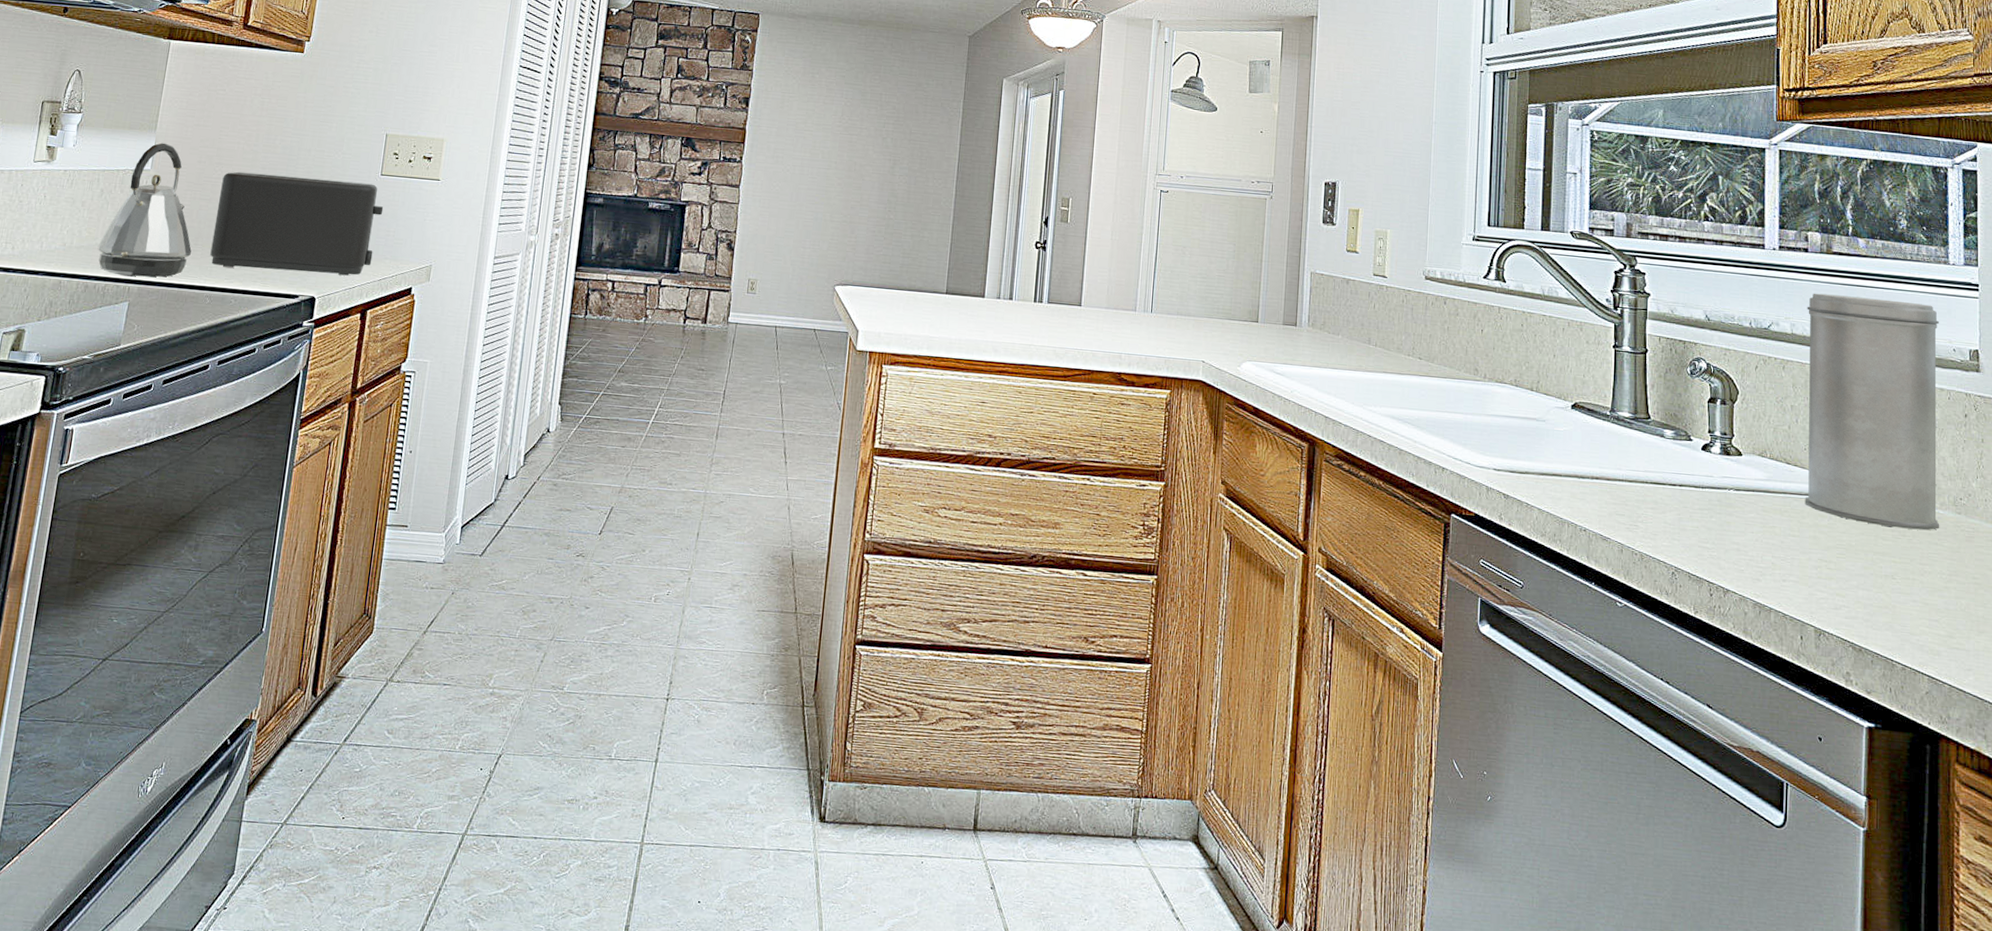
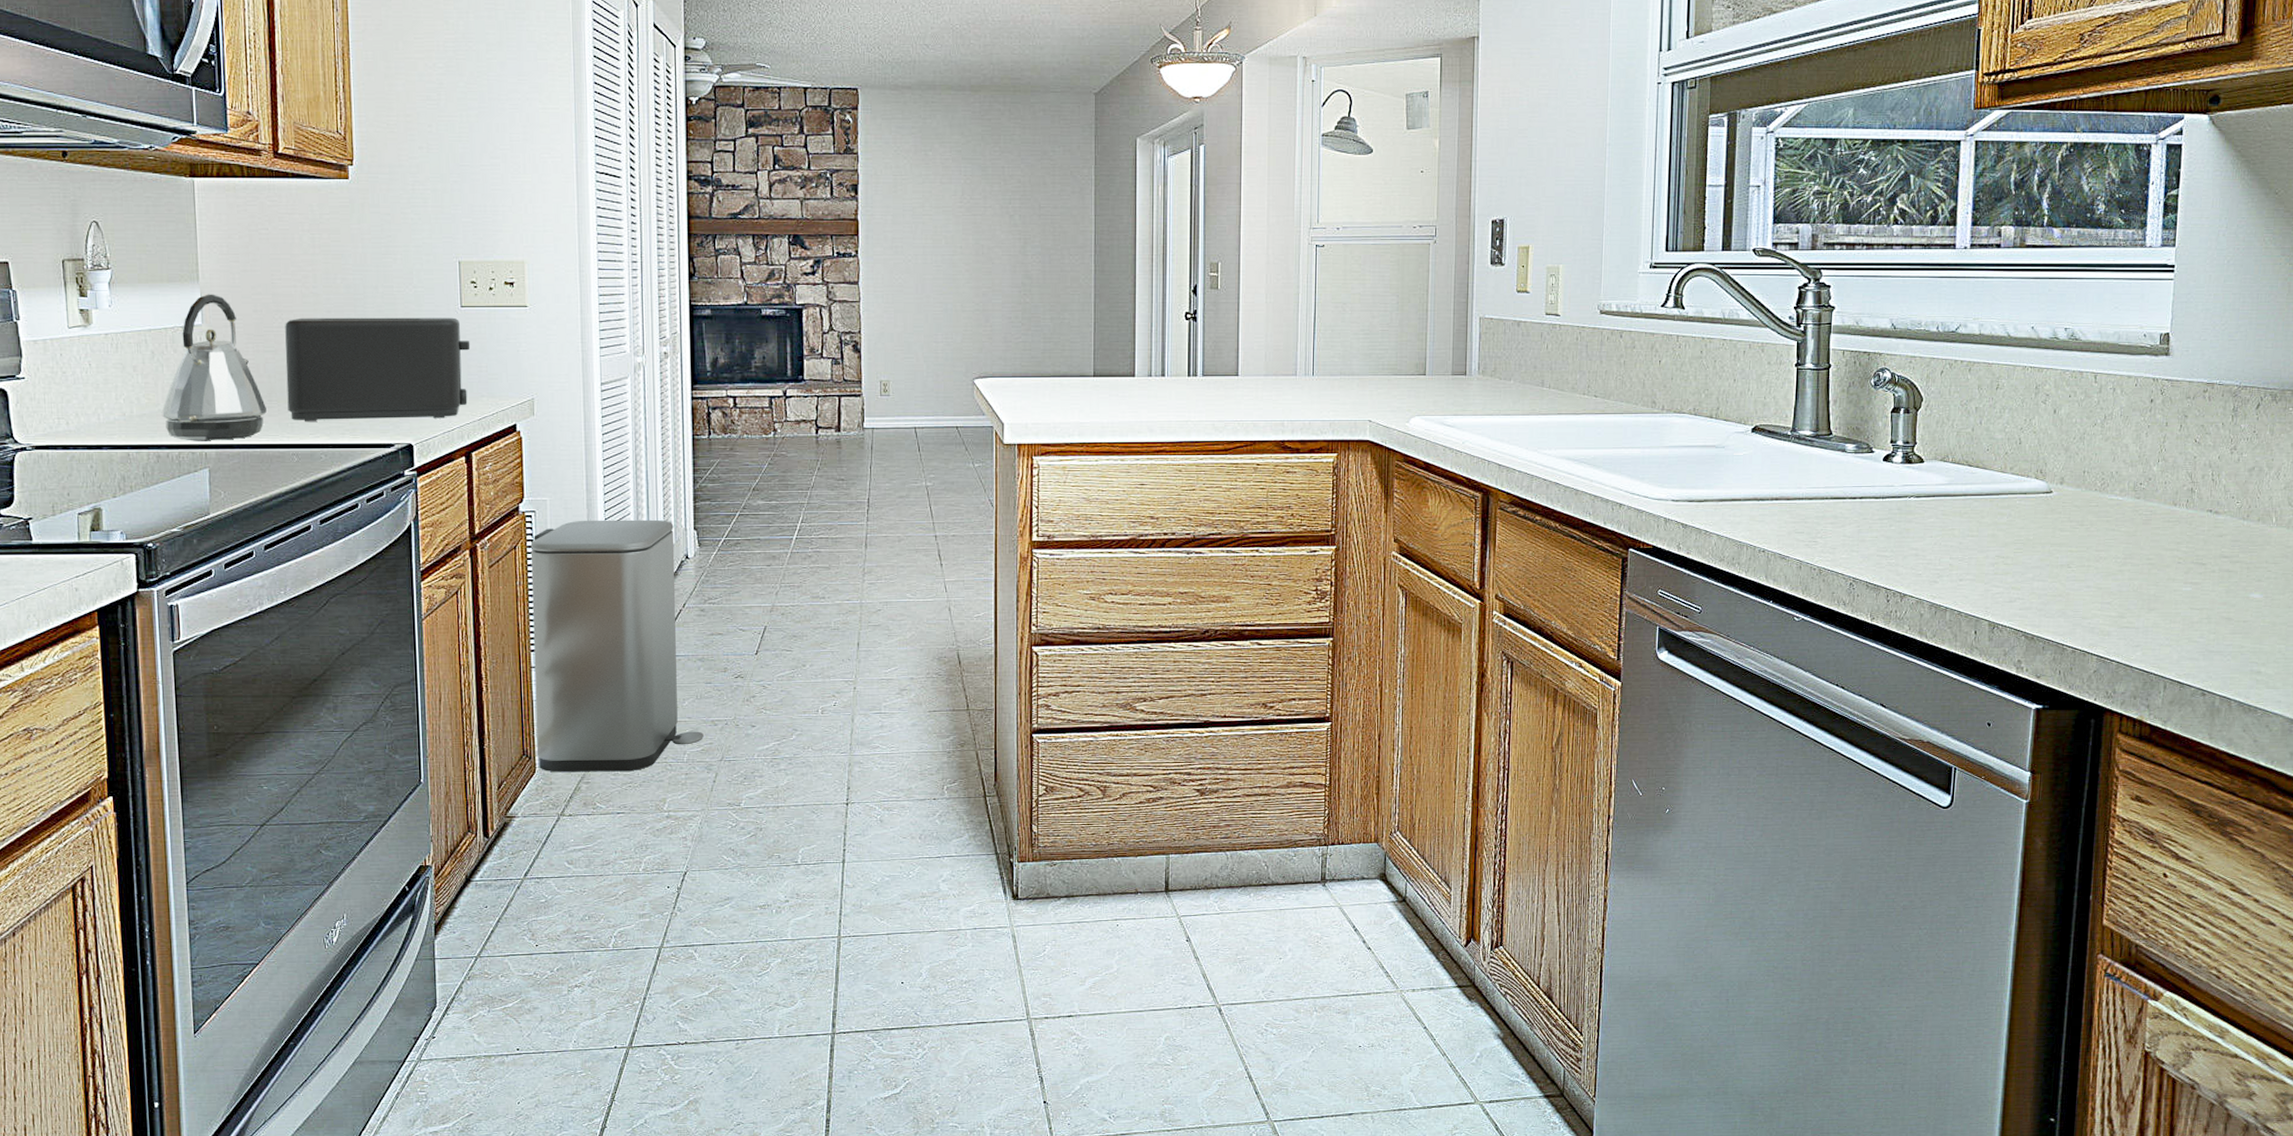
pedal bin: none [377,385,541,642] -> present [530,519,704,772]
canister: present [1805,293,1940,531] -> none [1985,290,2131,518]

